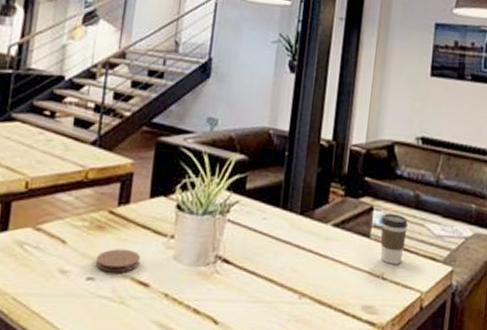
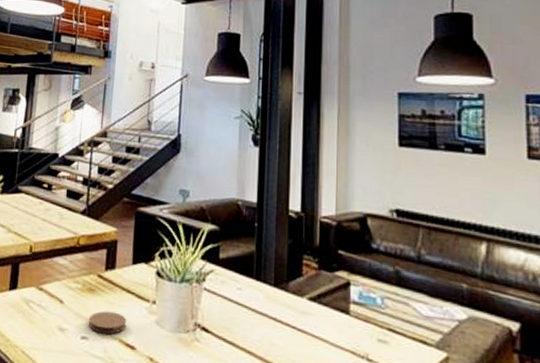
coffee cup: present [380,213,408,264] -> none [360,289,390,346]

